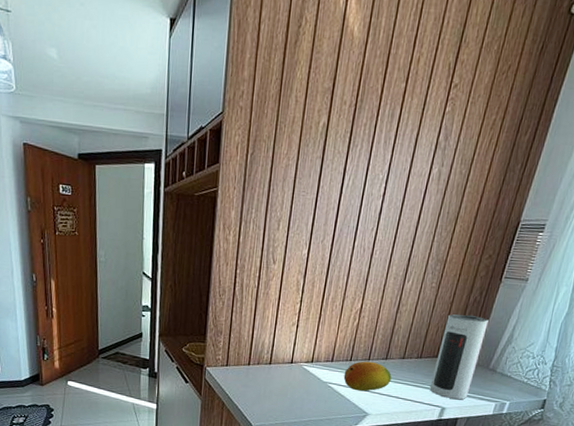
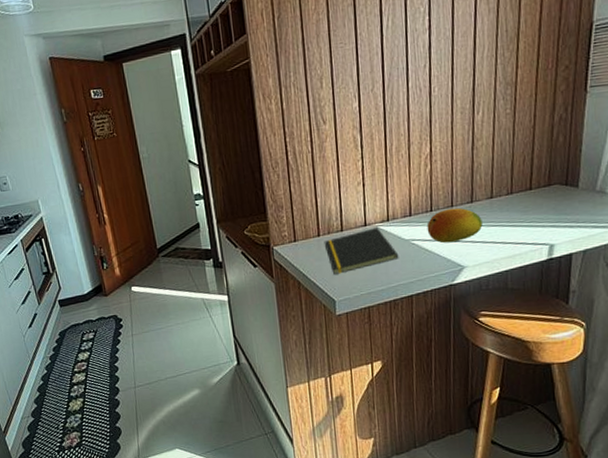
notepad: none [252,366,315,402] -> present [324,228,399,275]
speaker: present [429,314,489,400] -> none [529,135,583,233]

